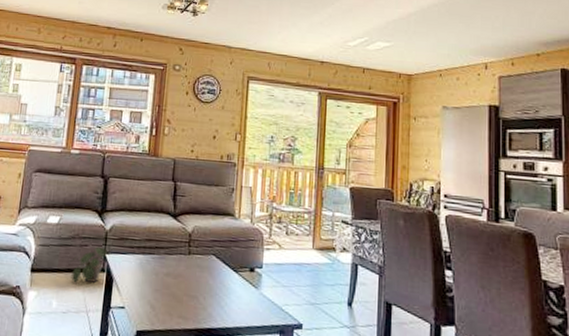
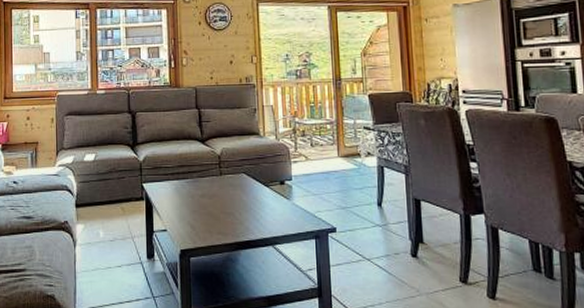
potted plant: present [70,246,109,283] -> none [110,177,146,213]

